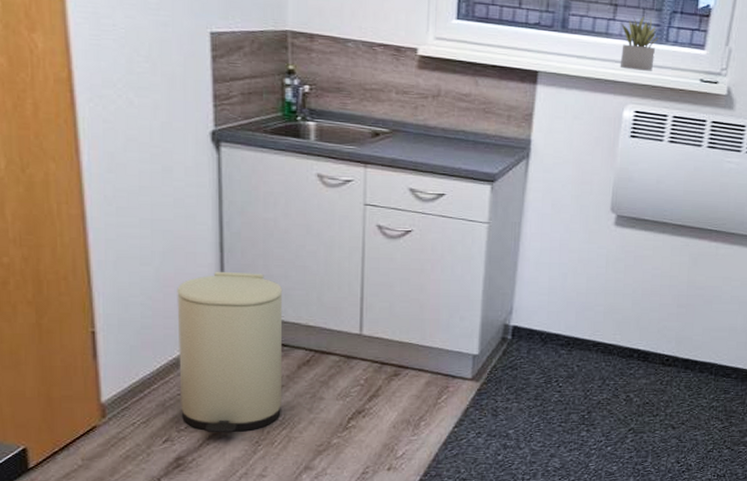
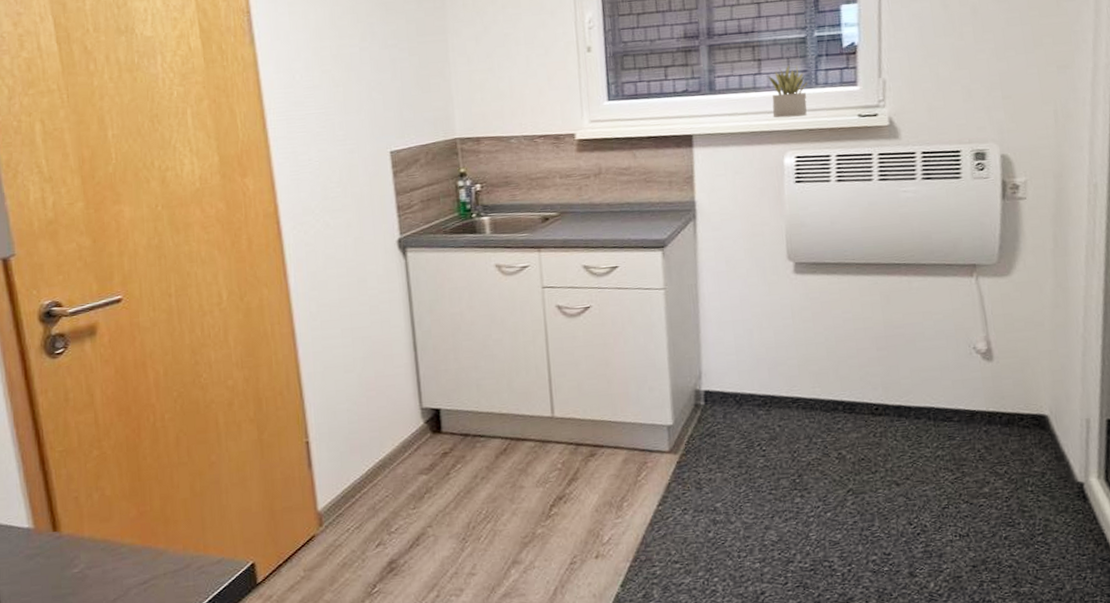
pedal bin: present [177,271,283,433] -> none [378,367,484,533]

